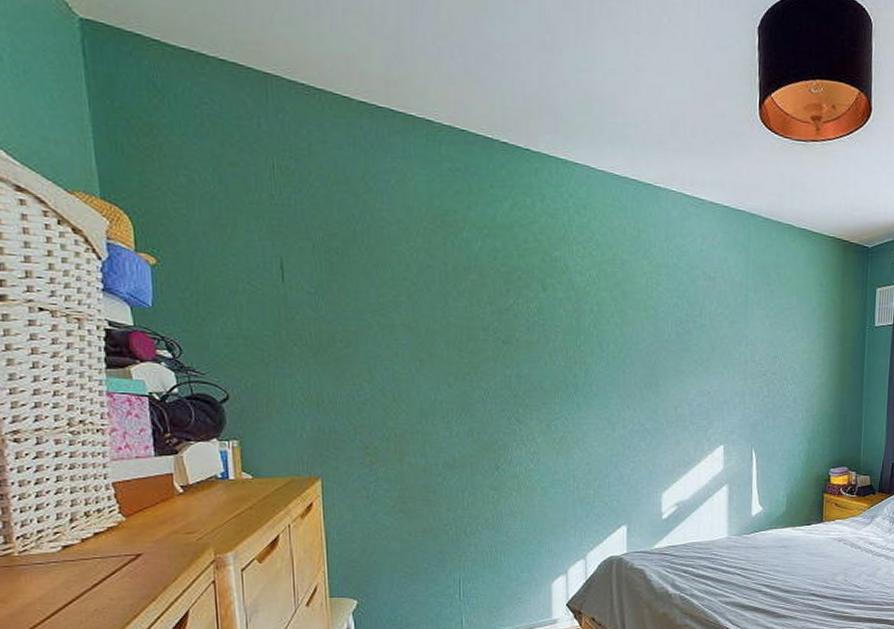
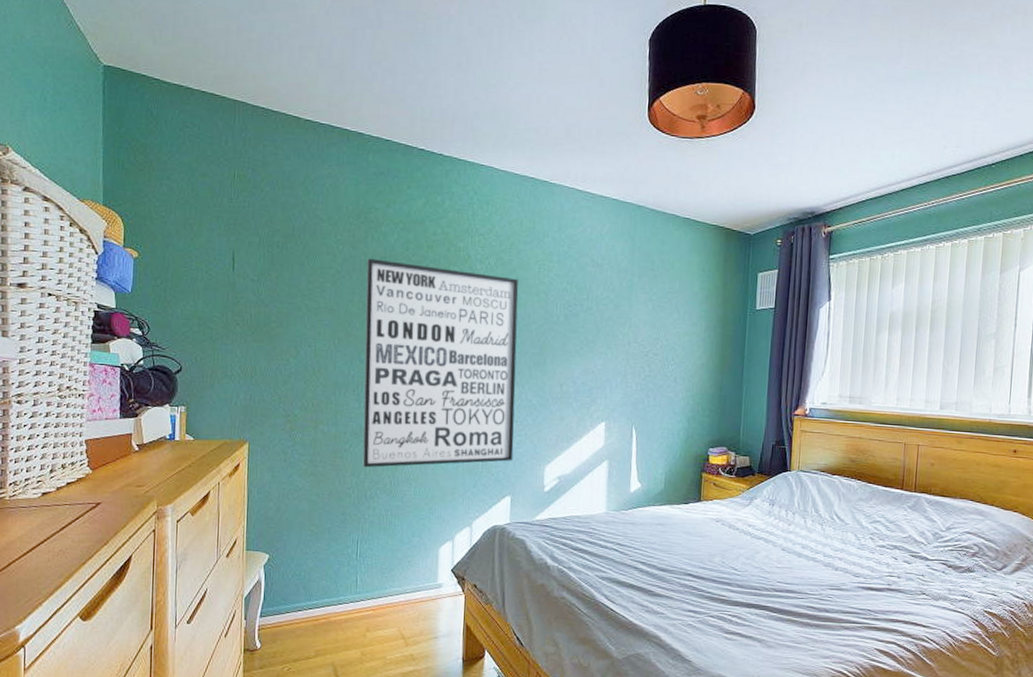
wall art: none [448,268,628,502] -> present [362,258,519,468]

